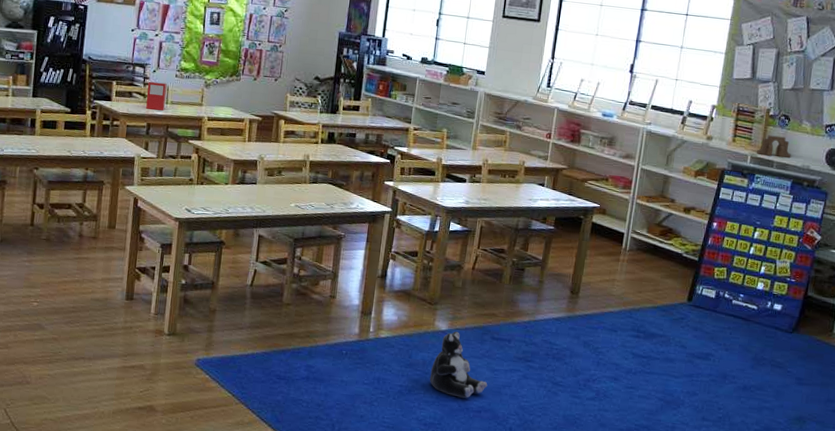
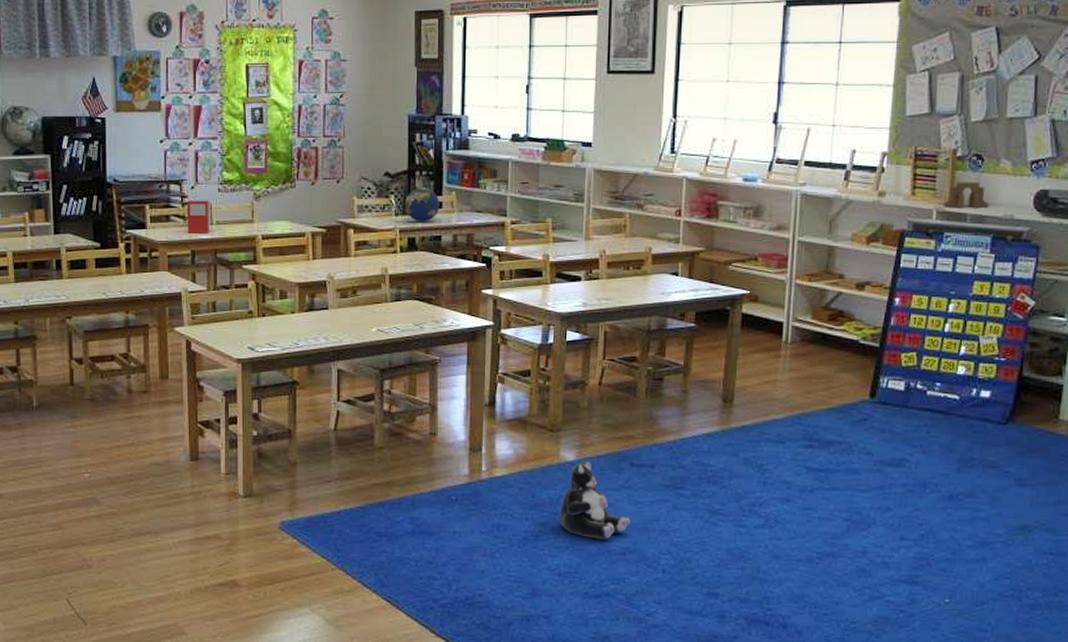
globe: none [329,92,358,121] -> present [405,187,440,223]

